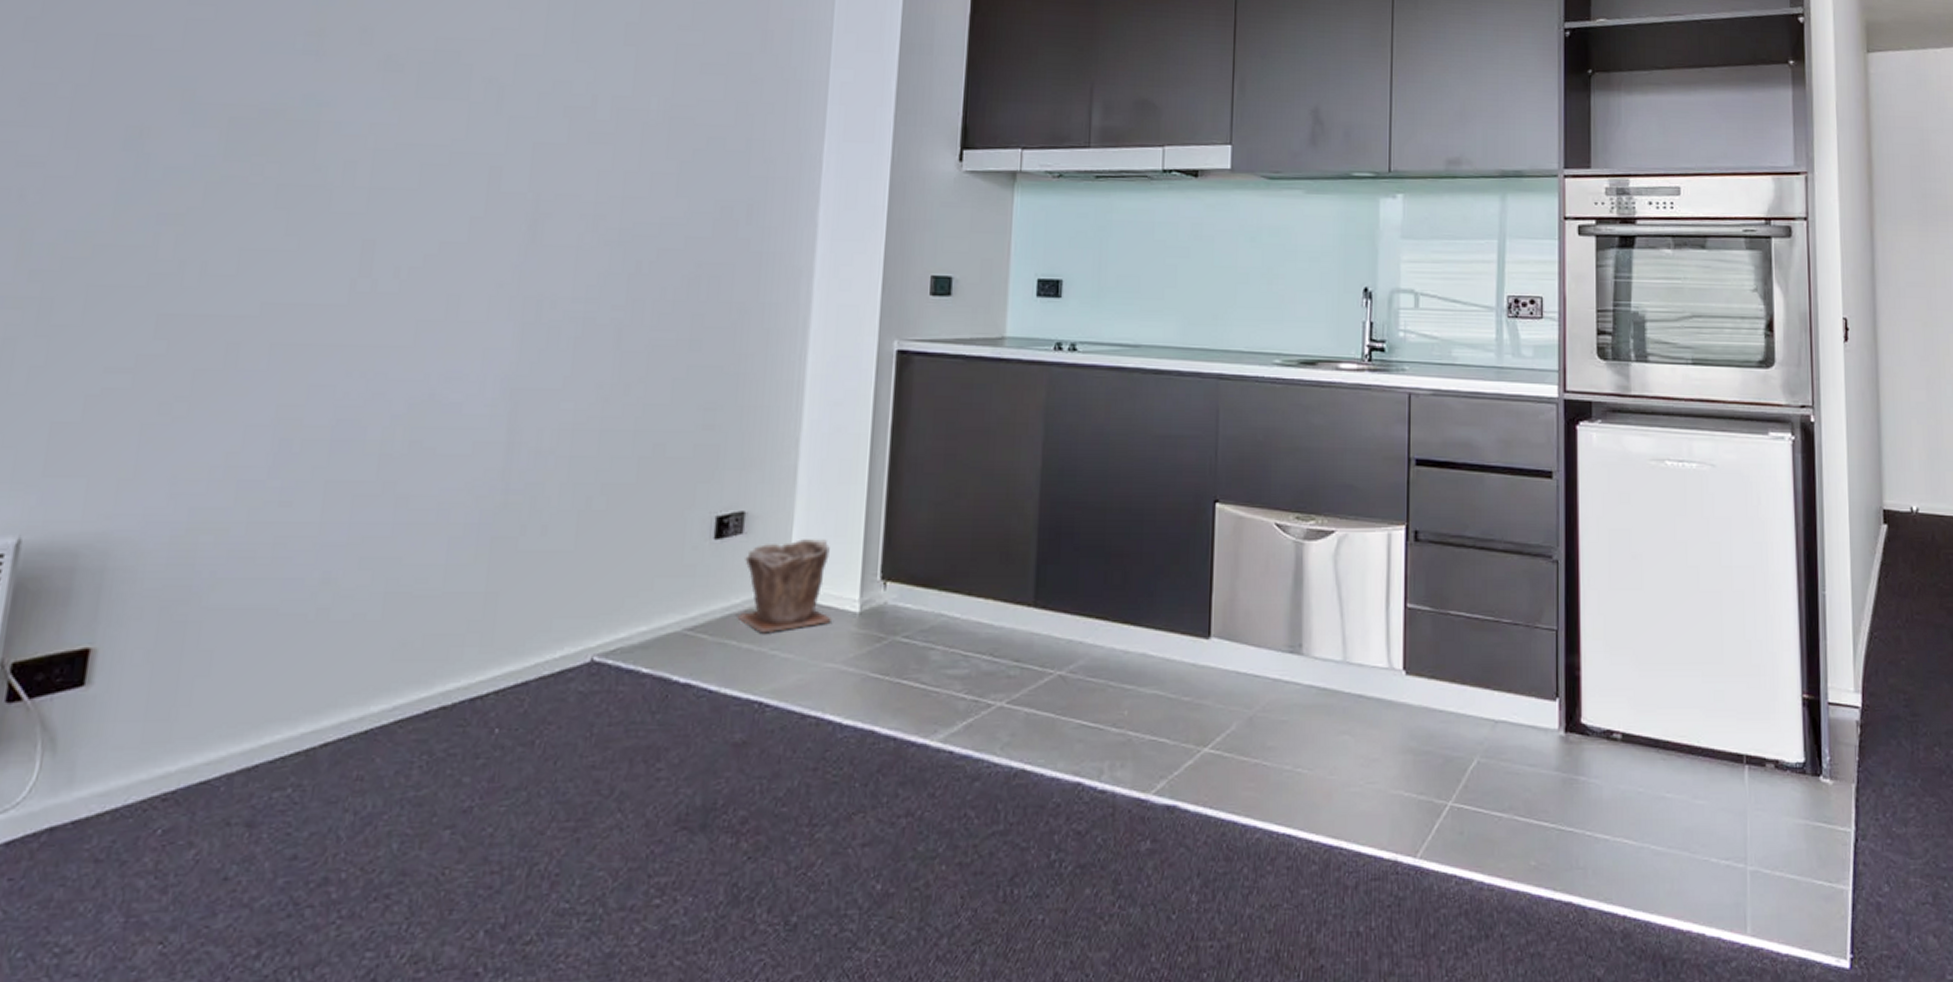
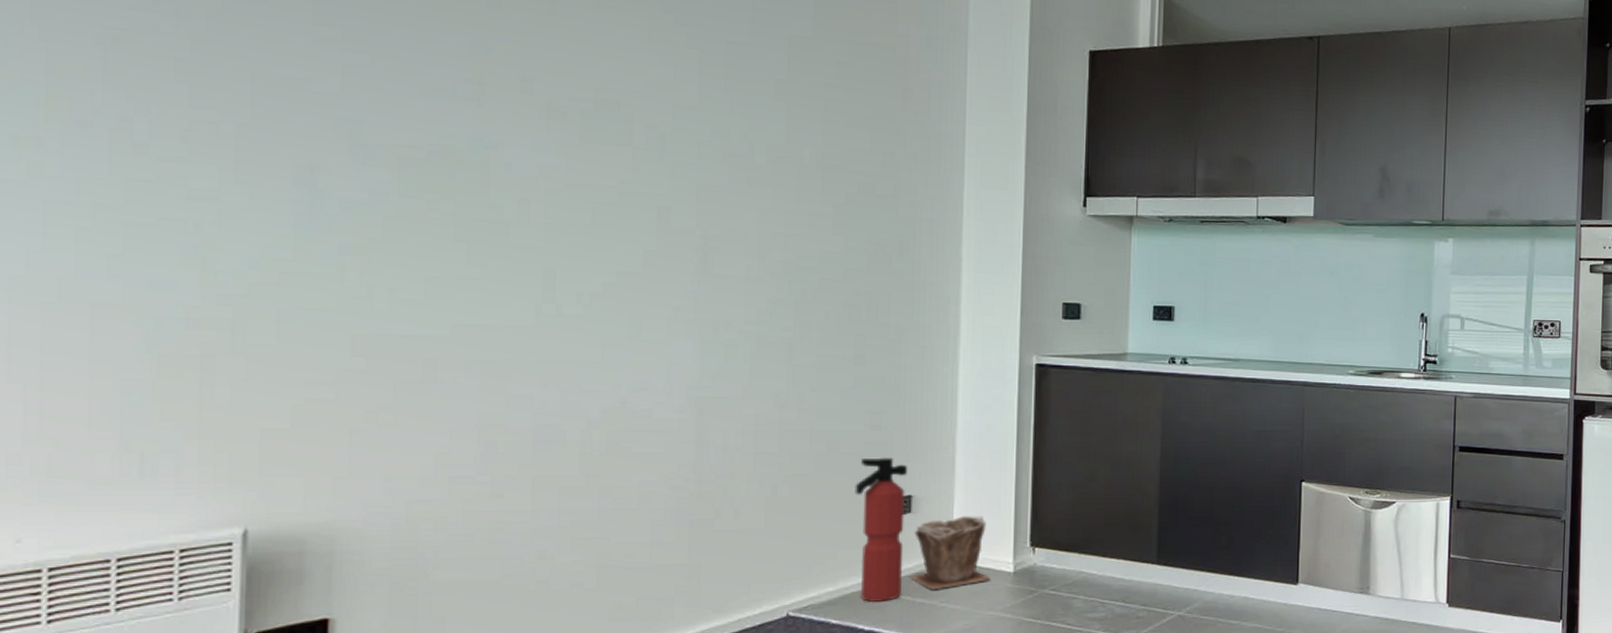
fire extinguisher: none [677,464,742,648] -> present [855,457,907,603]

